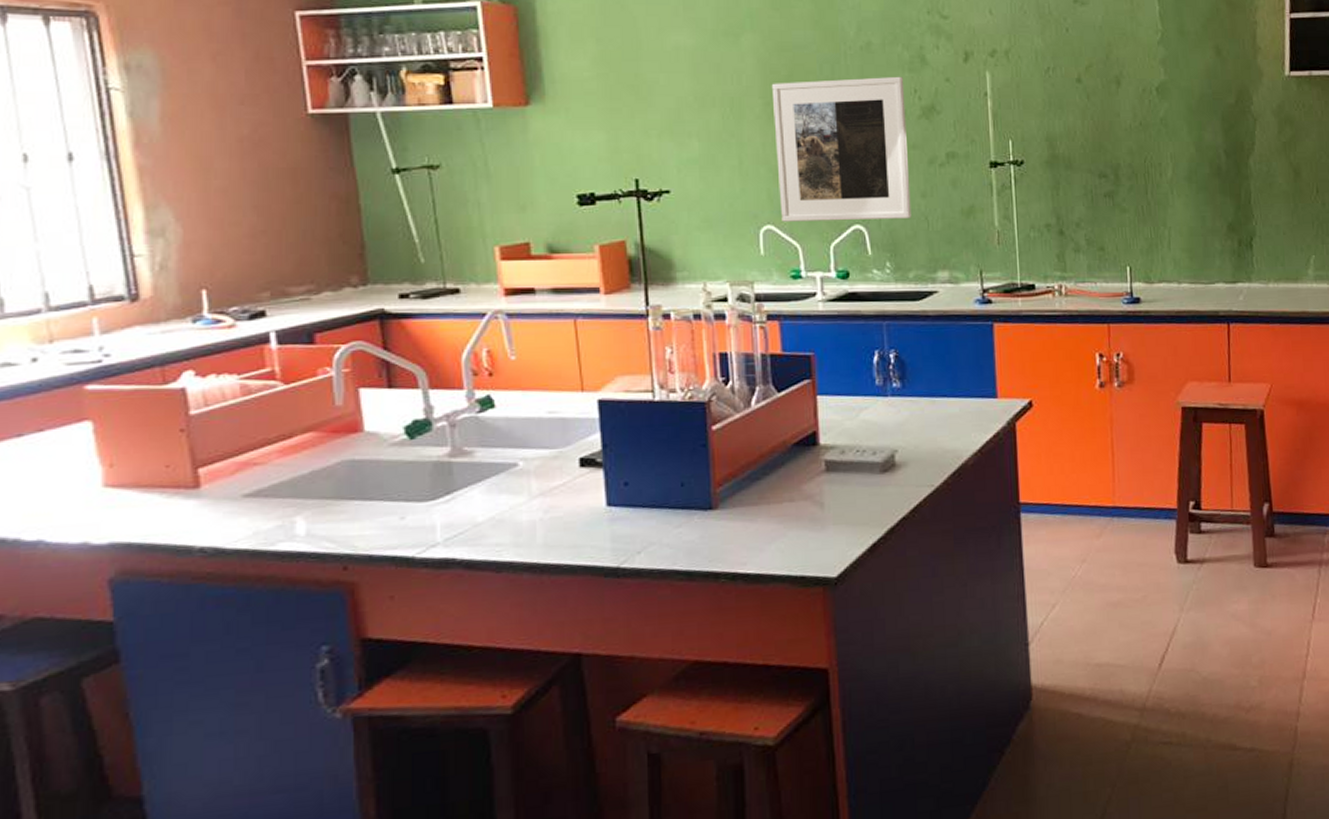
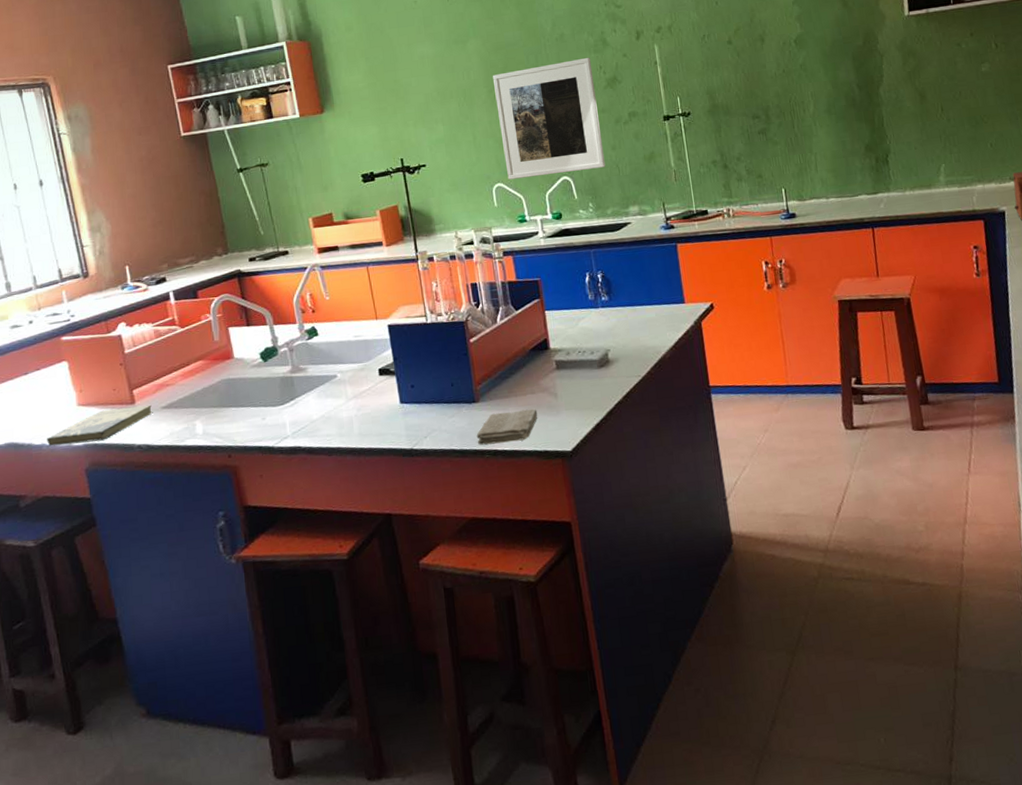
book: none [47,490,229,545] -> present [47,404,153,447]
washcloth: none [710,521,796,566] -> present [476,408,538,446]

